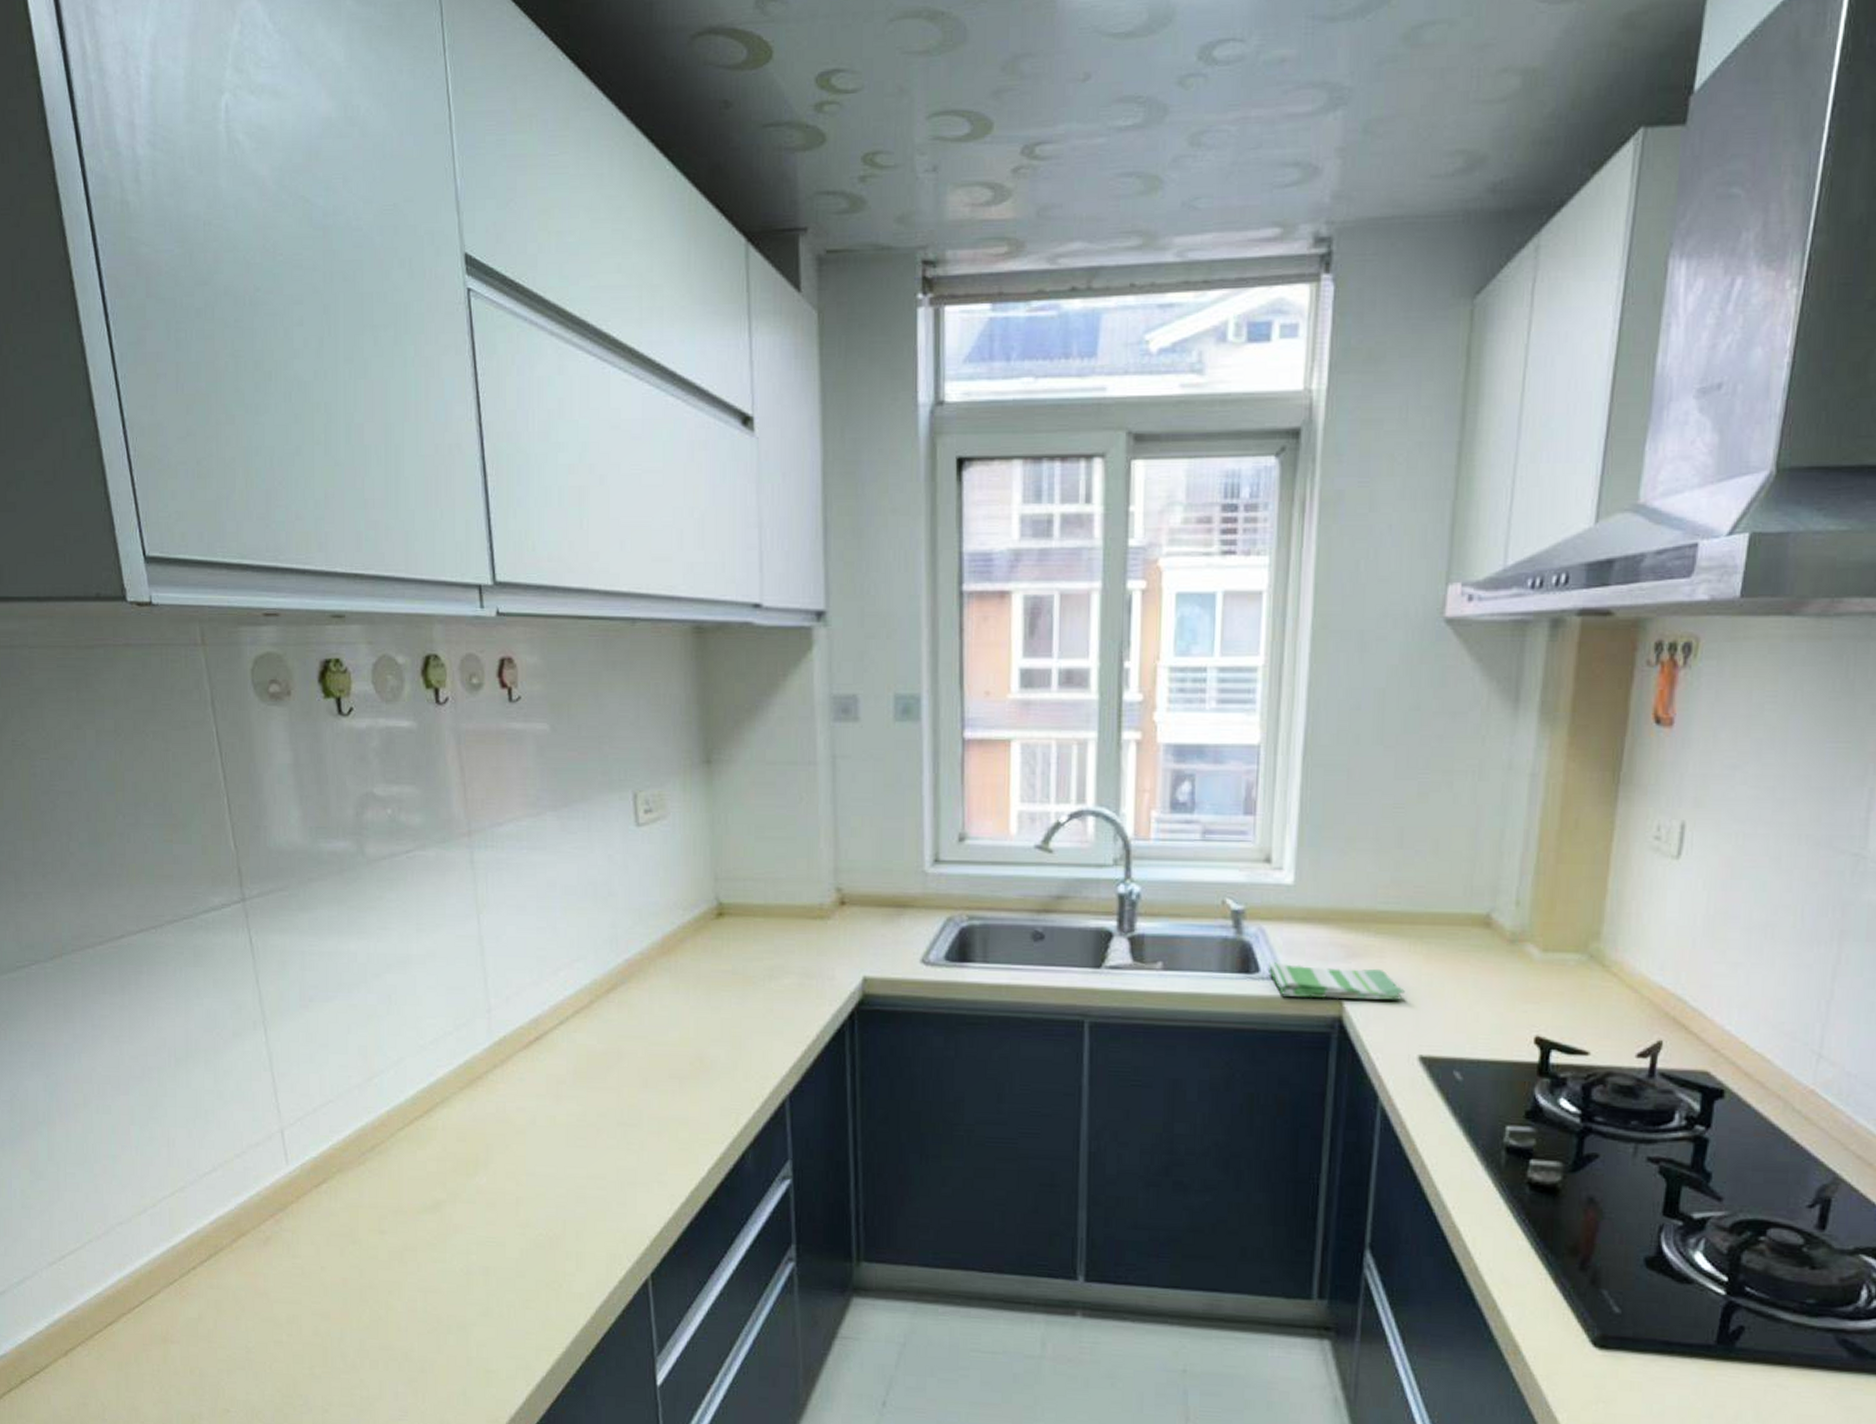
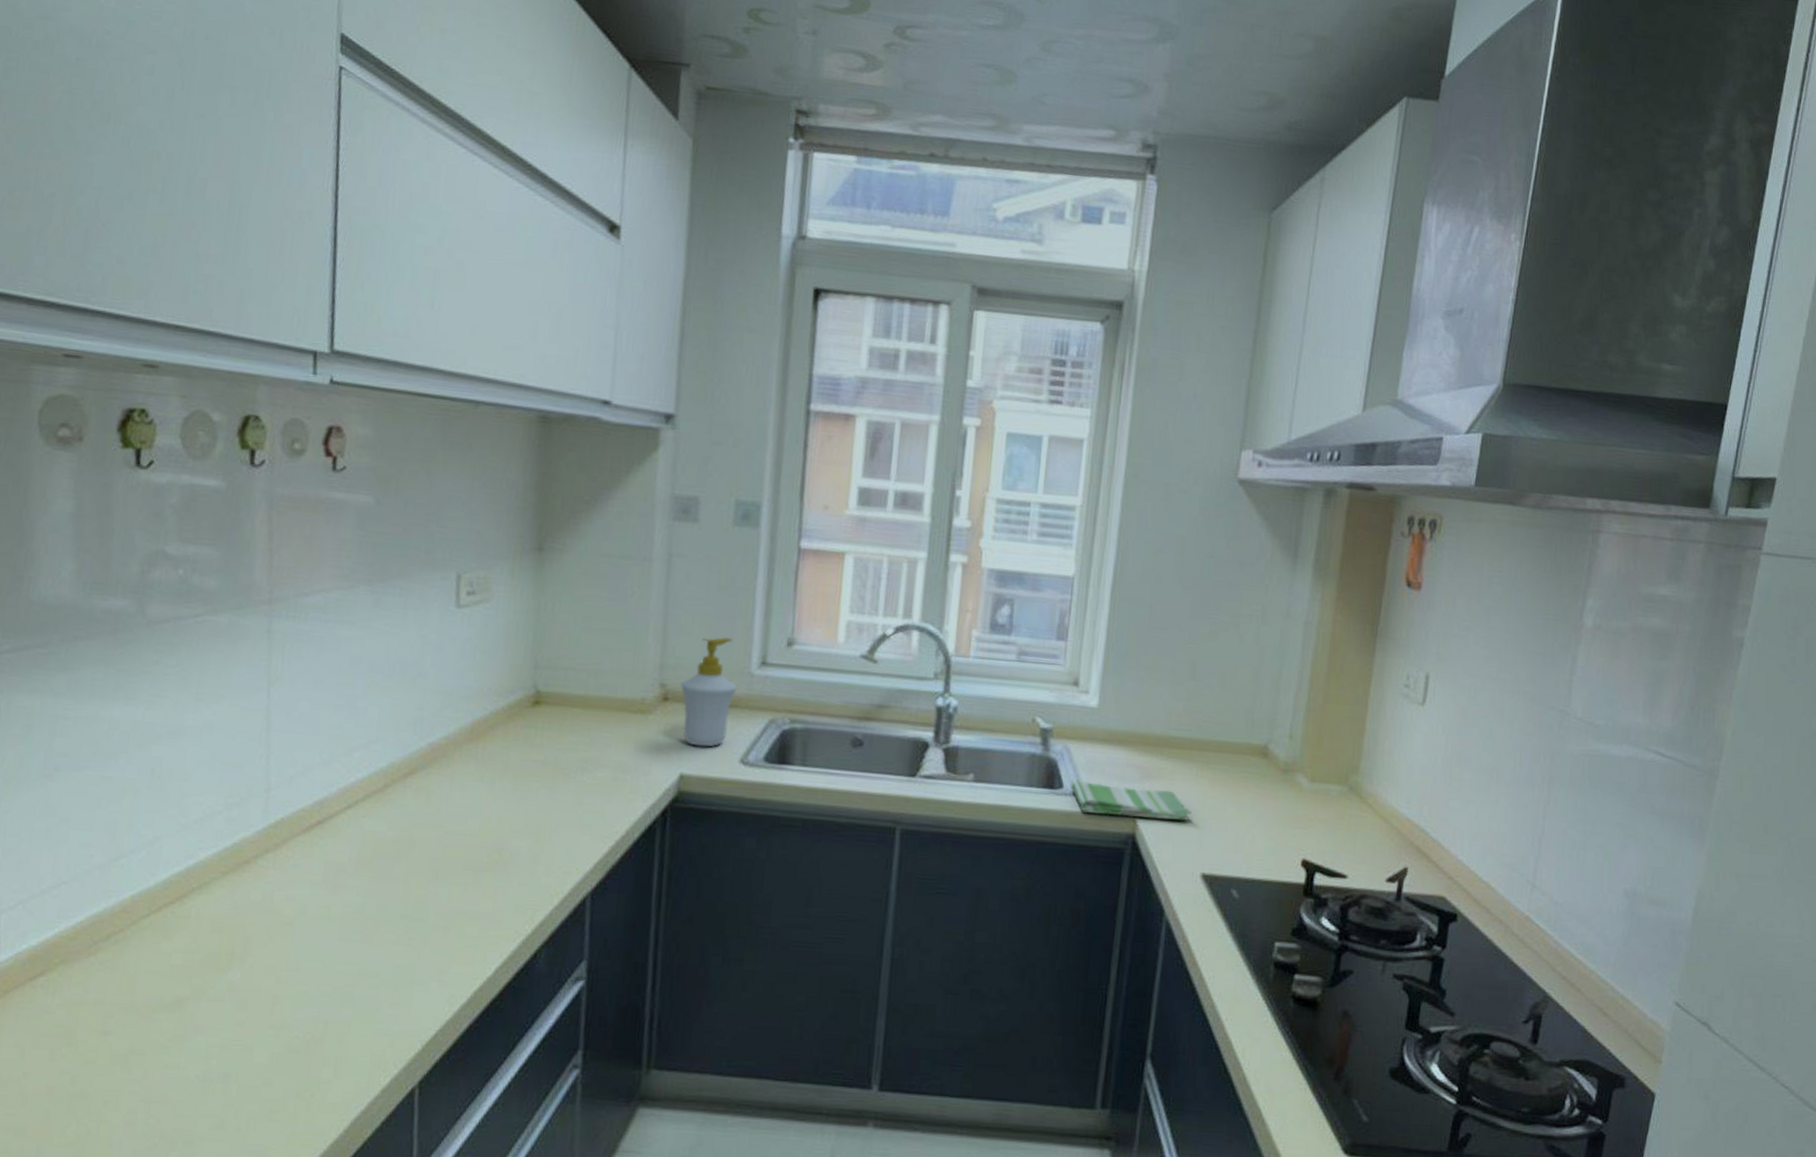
soap bottle: none [856,837,912,949] -> present [680,637,737,747]

